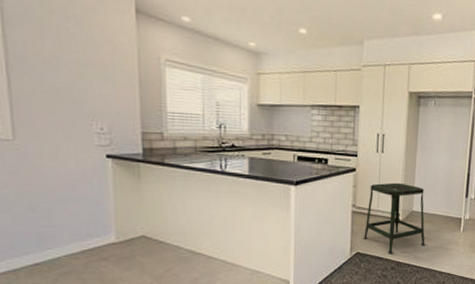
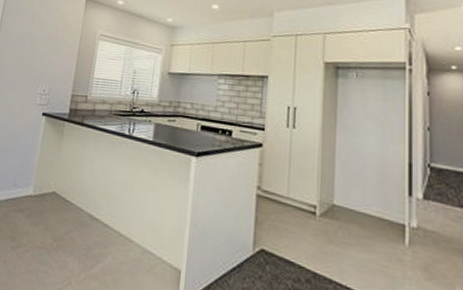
stool: present [364,182,425,253] -> none [270,164,353,259]

